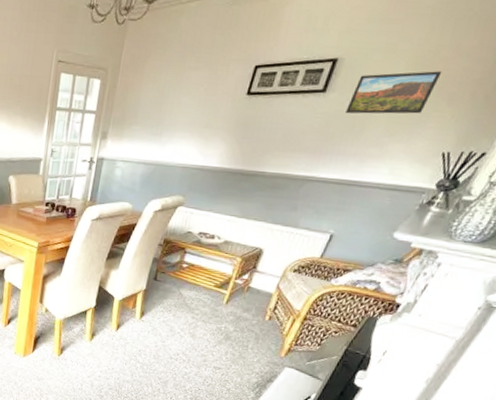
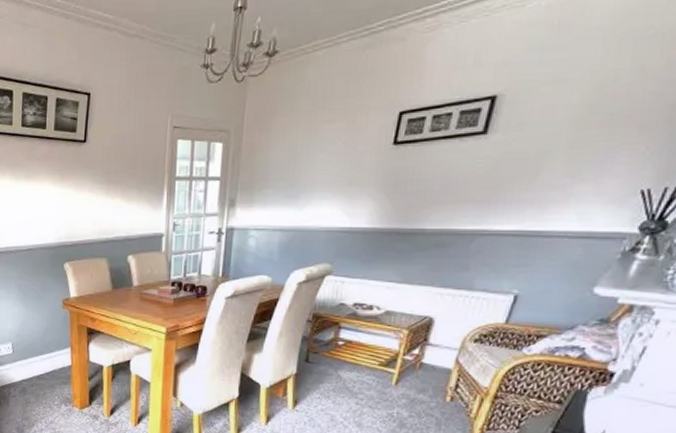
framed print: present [345,71,442,114] -> none [514,98,626,156]

